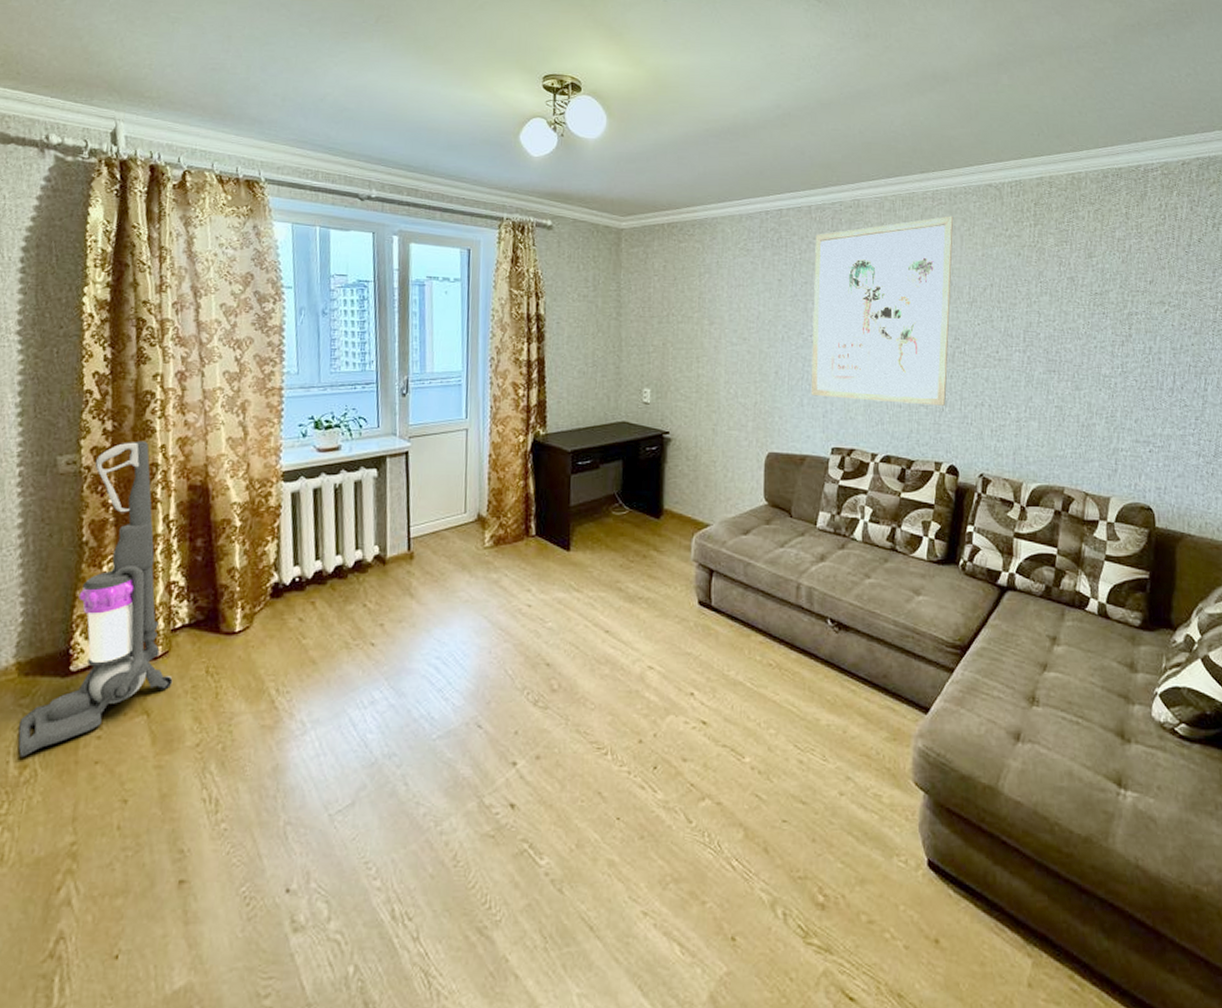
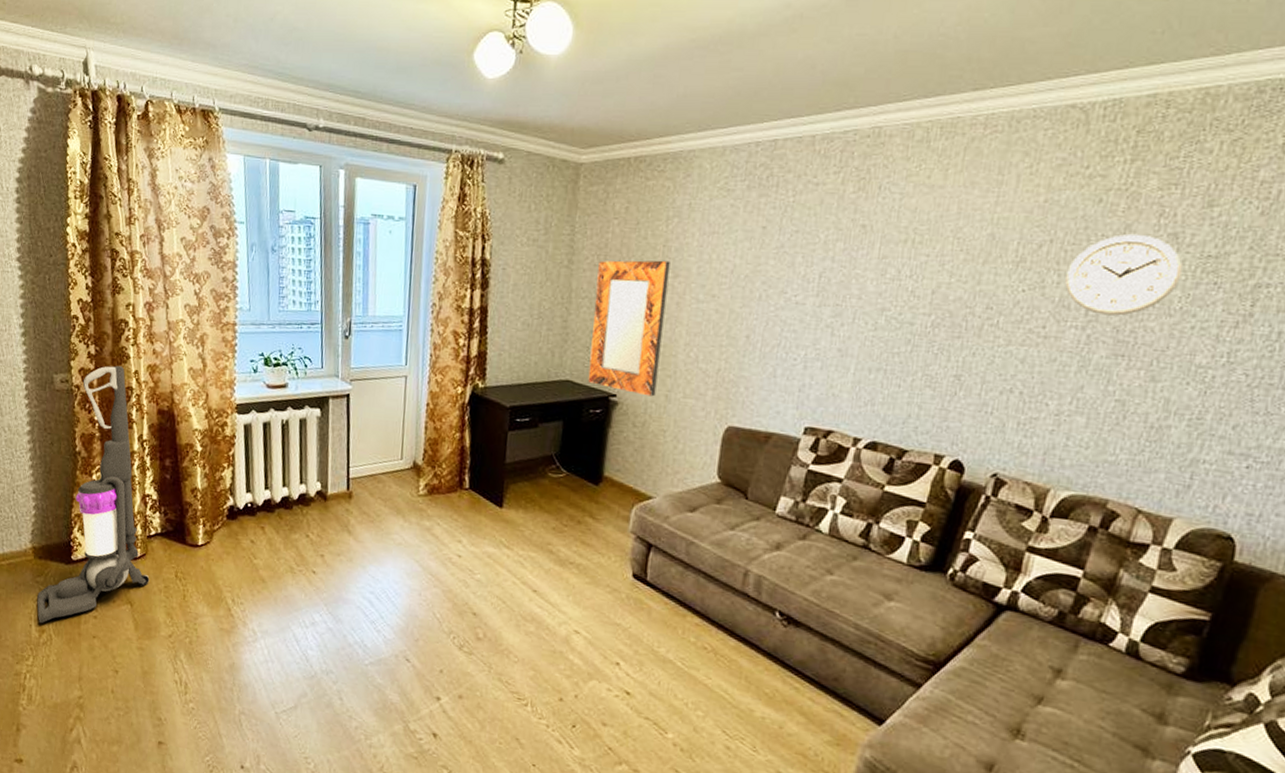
home mirror: none [642,310,706,431] -> present [587,260,671,397]
wall art: present [811,215,954,406] -> none [787,148,1012,389]
wall clock: none [1006,278,1081,341] -> present [1065,233,1183,316]

